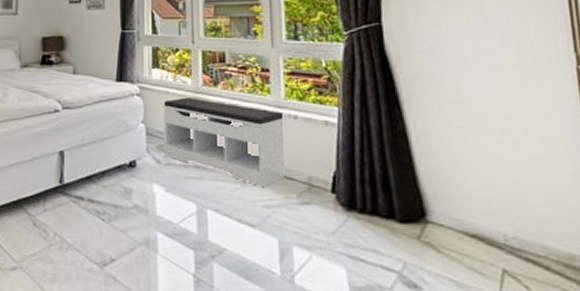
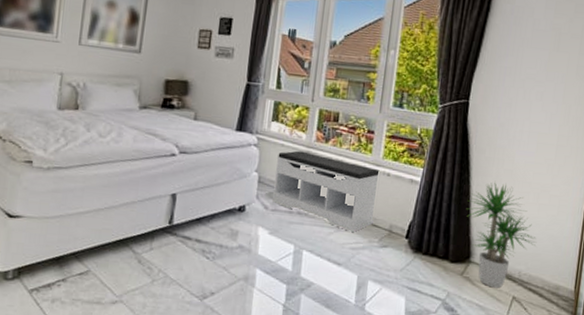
potted plant: none [406,118,520,258] -> present [466,182,536,288]

